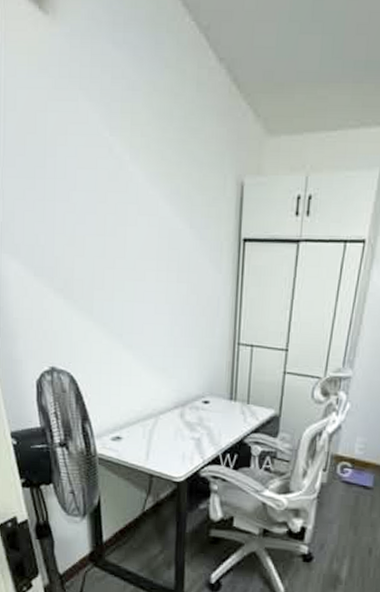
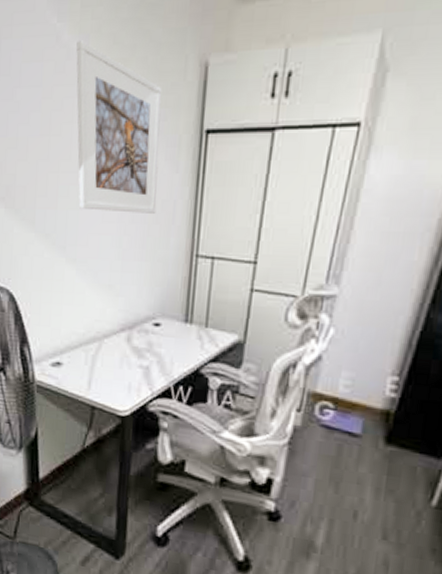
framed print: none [128,154,205,307] -> present [76,41,162,214]

